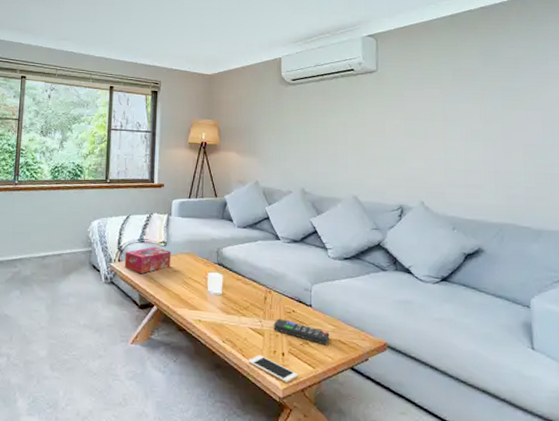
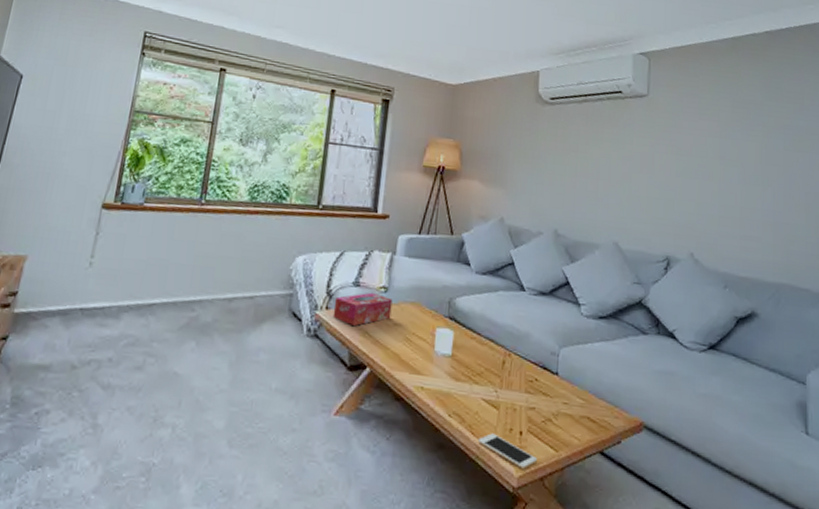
remote control: present [273,318,330,346] -> none [511,388,578,424]

